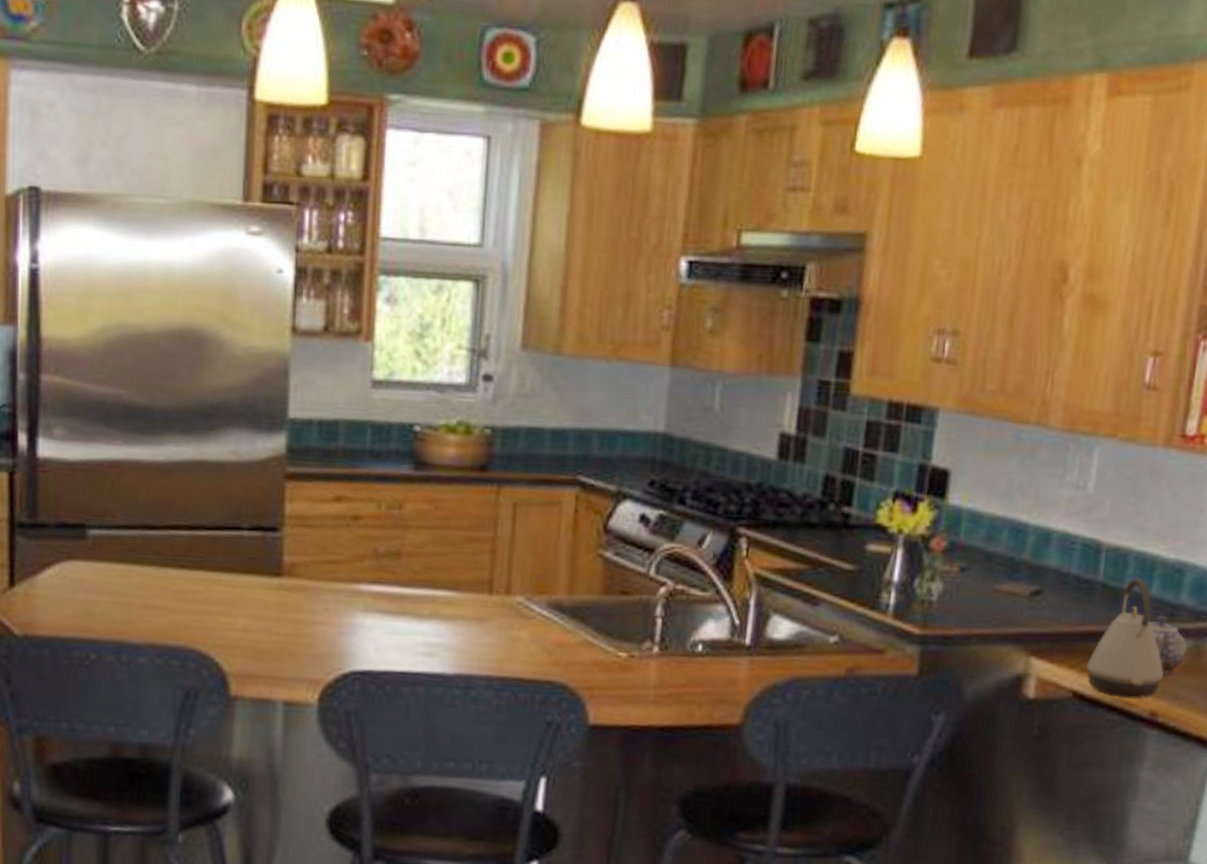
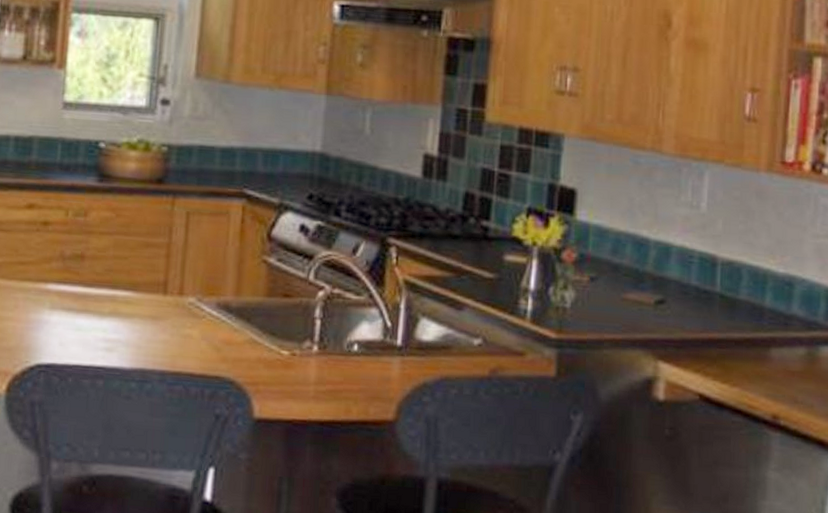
kettle: present [1086,577,1164,697] -> none [710,289,782,401]
teapot: present [1149,616,1188,674] -> none [765,325,802,379]

